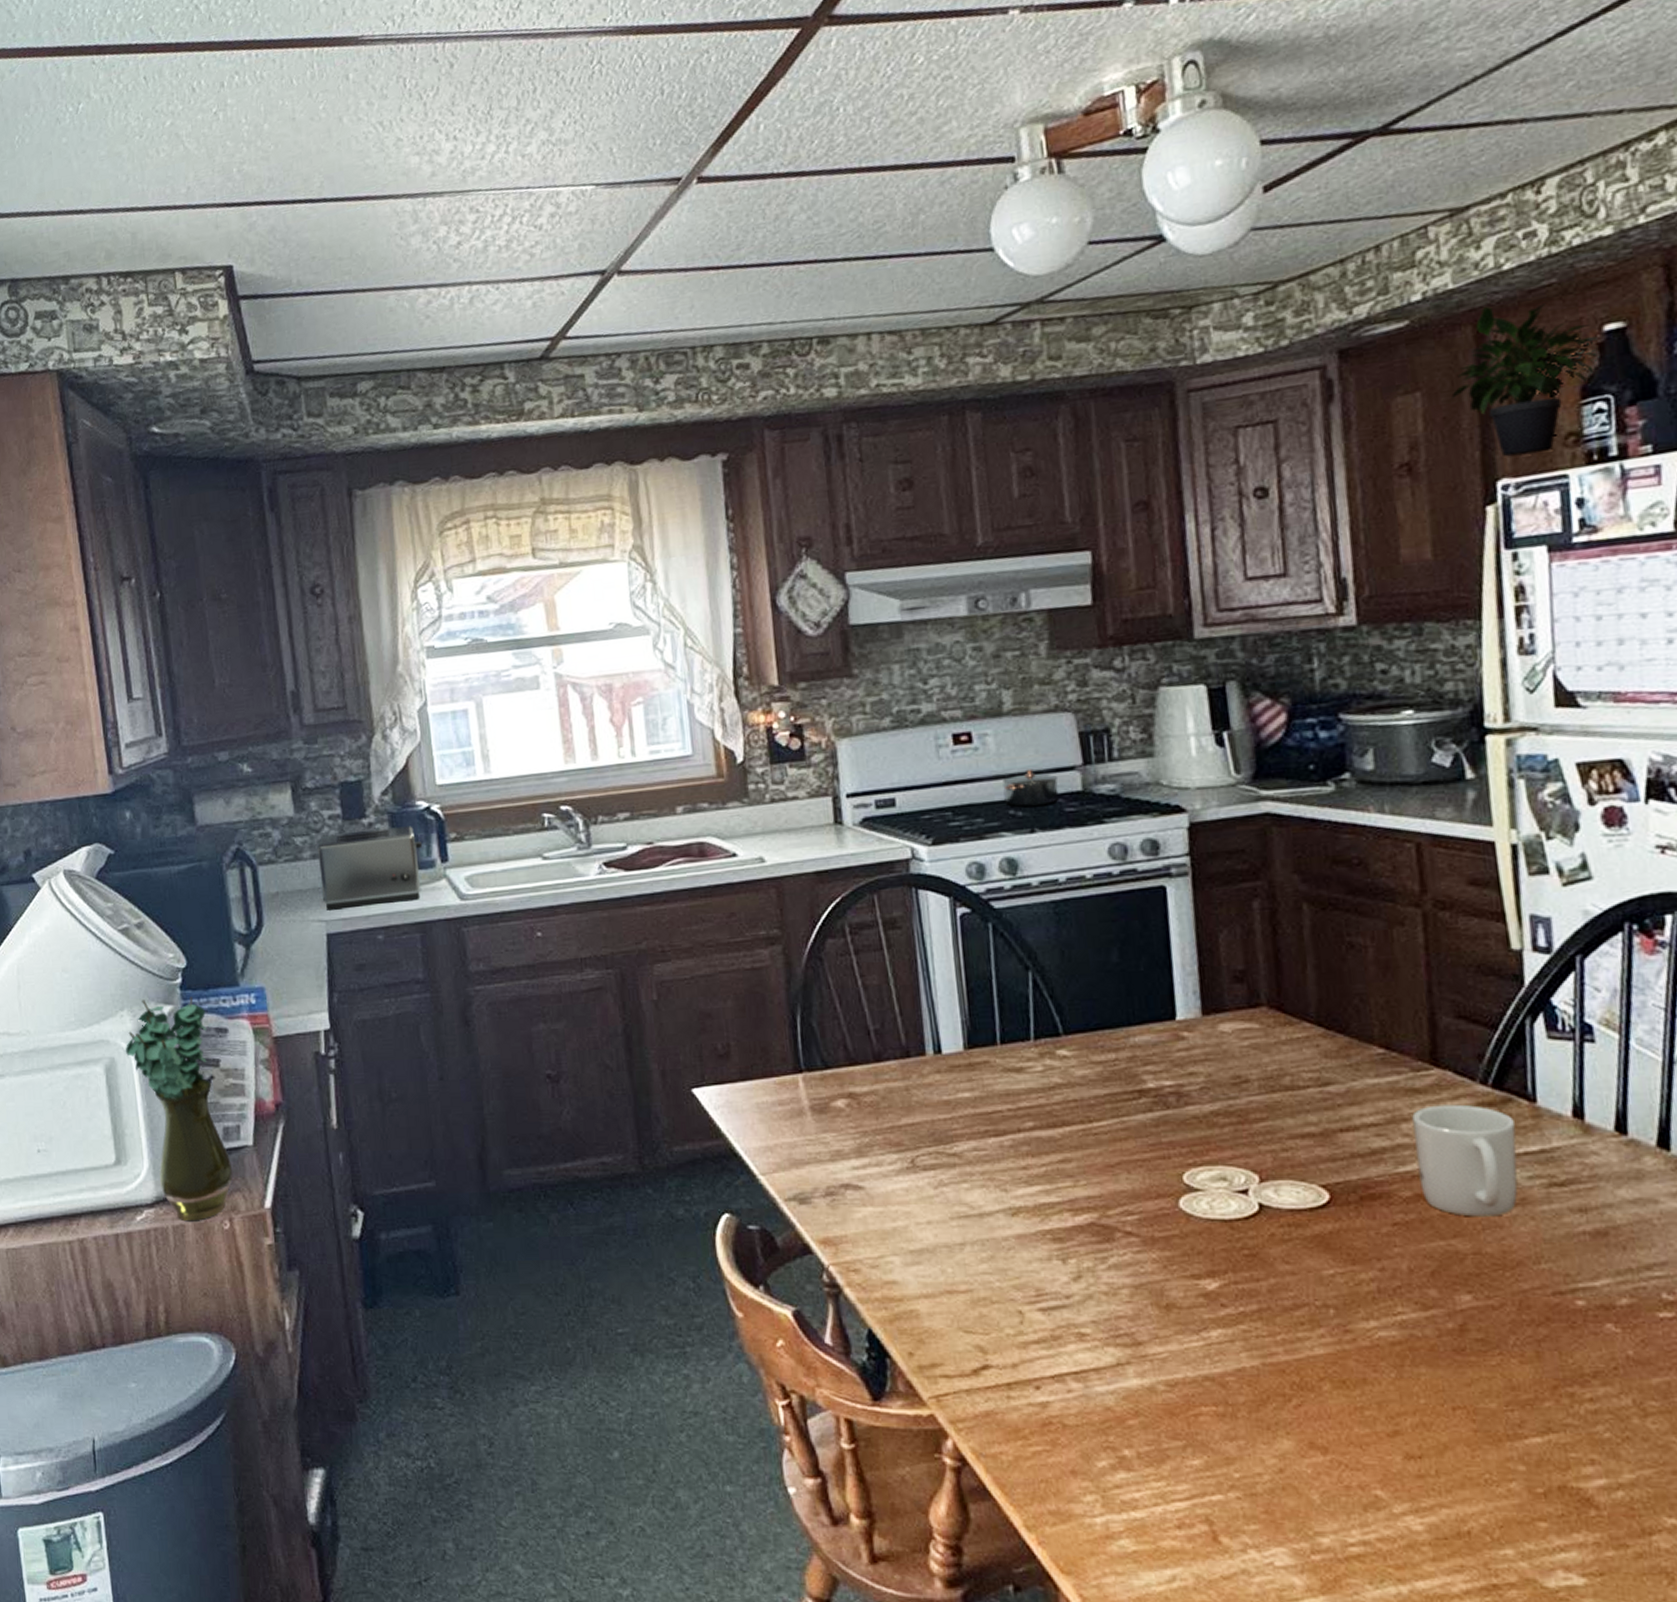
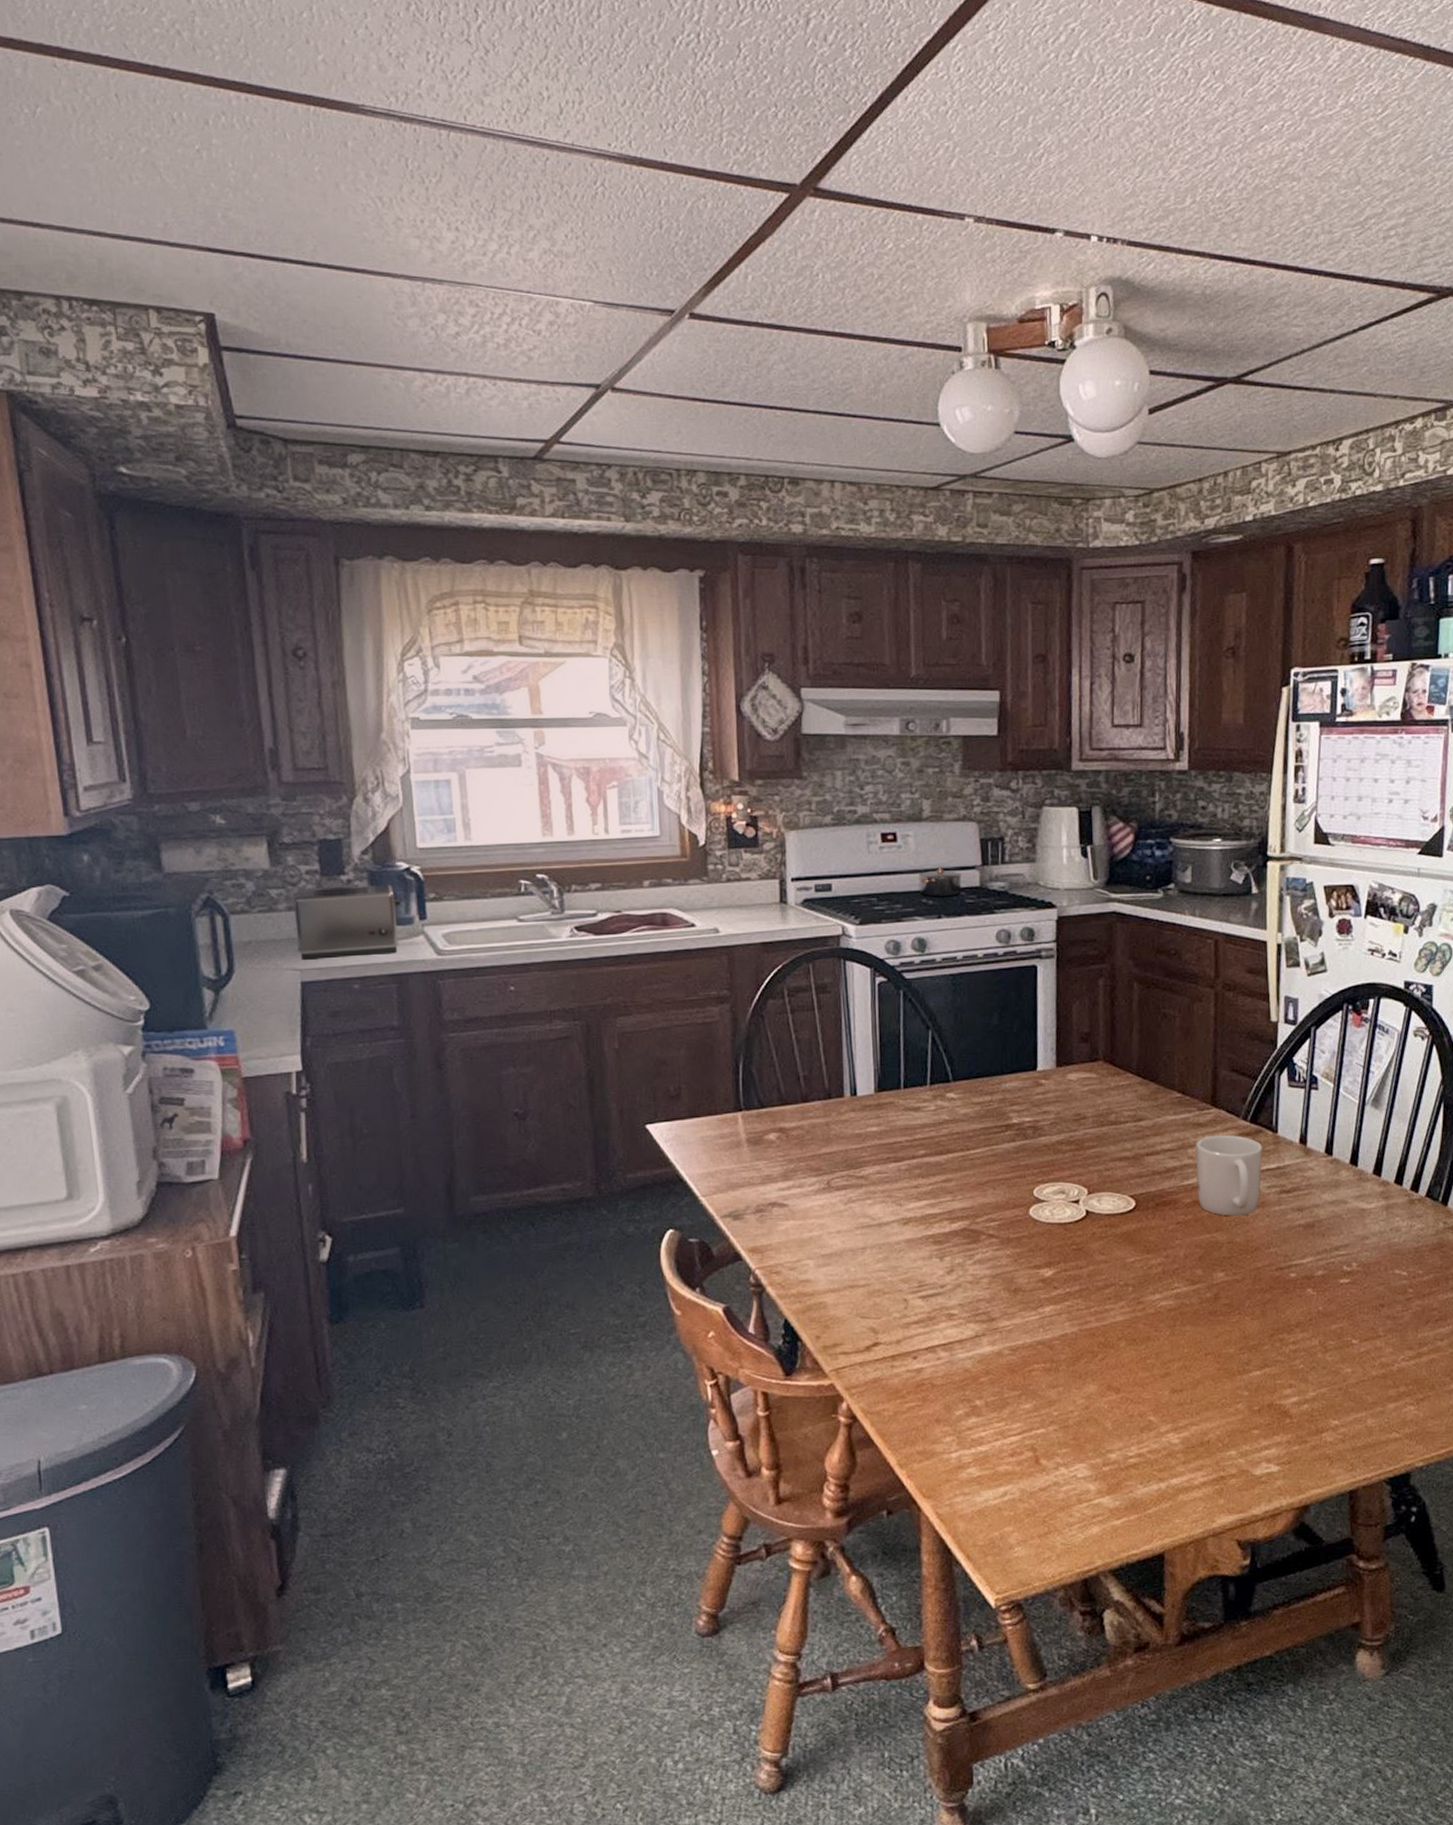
vase: present [126,996,233,1221] -> none [80,1038,196,1251]
potted plant: present [1451,303,1600,457] -> none [1266,532,1367,651]

